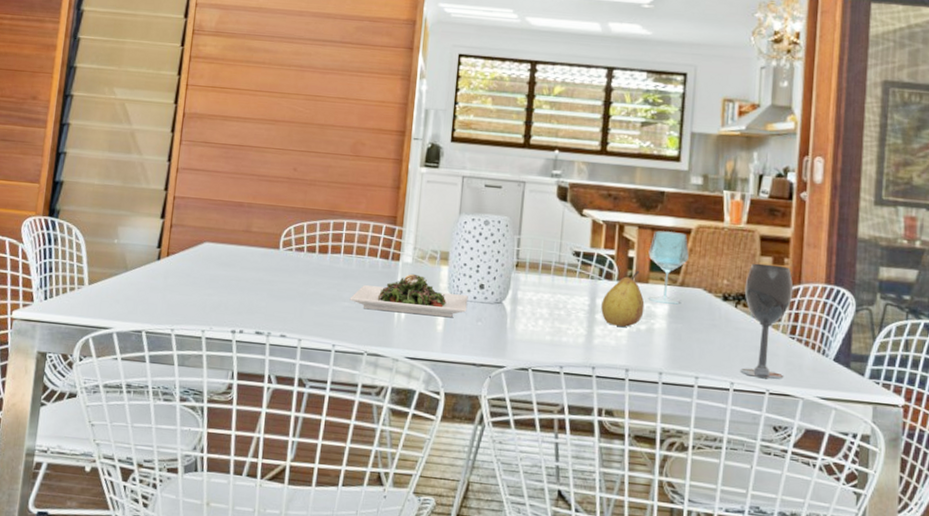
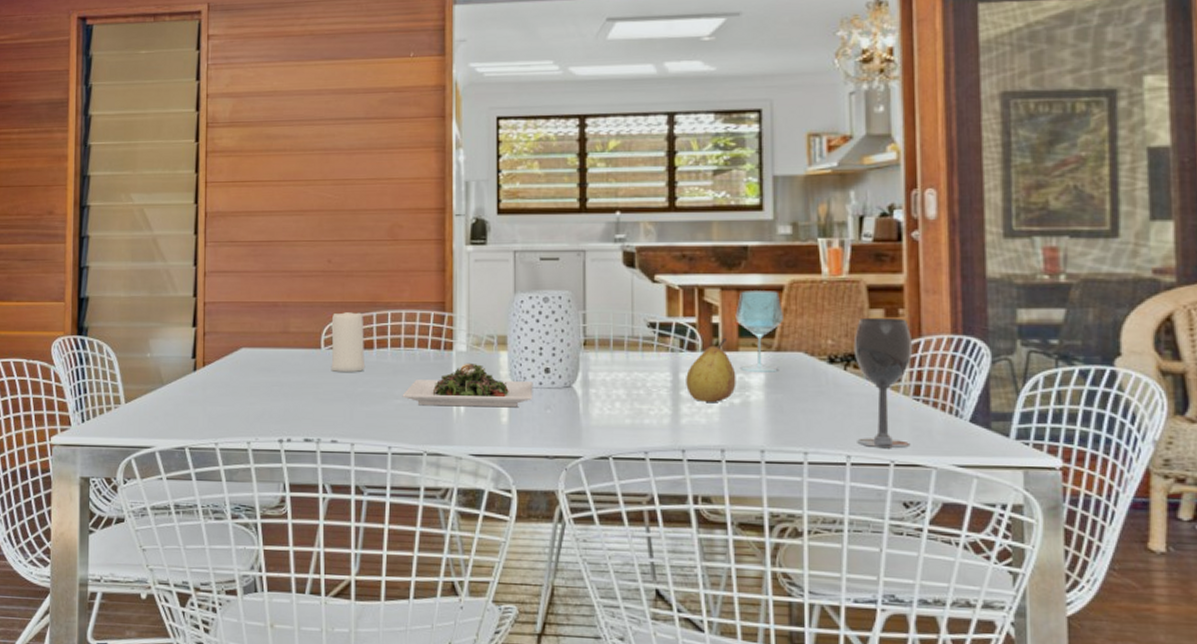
candle: none [286,217,321,275] -> present [331,312,366,373]

